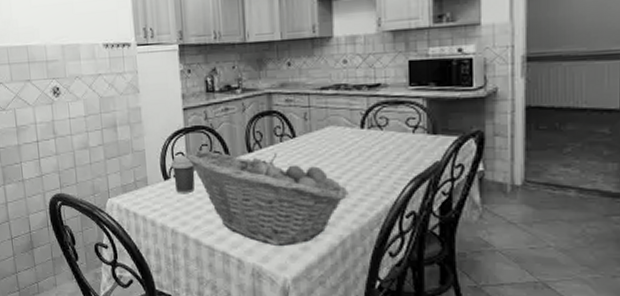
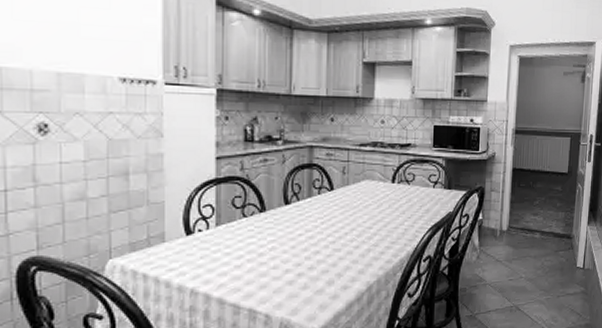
coffee cup: present [170,155,195,194] -> none [195,208,224,250]
fruit basket: present [185,150,349,246] -> none [214,202,378,297]

